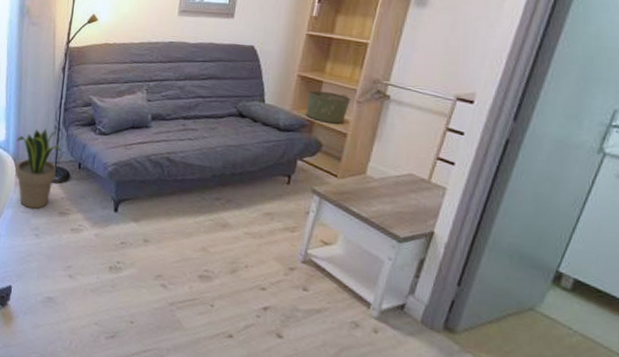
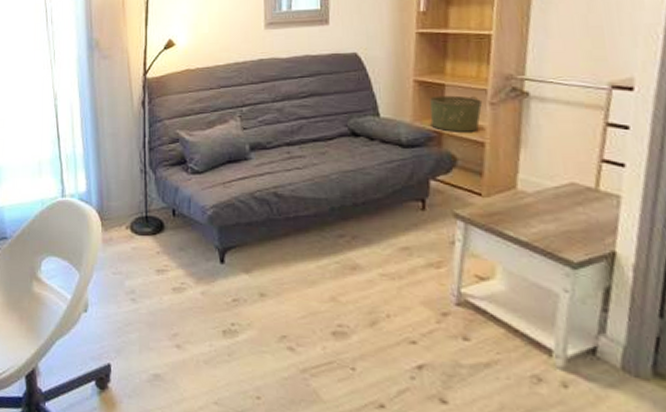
potted plant: present [15,128,61,210] -> none [99,173,150,269]

